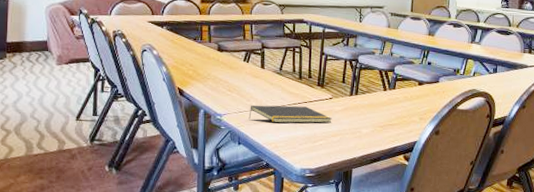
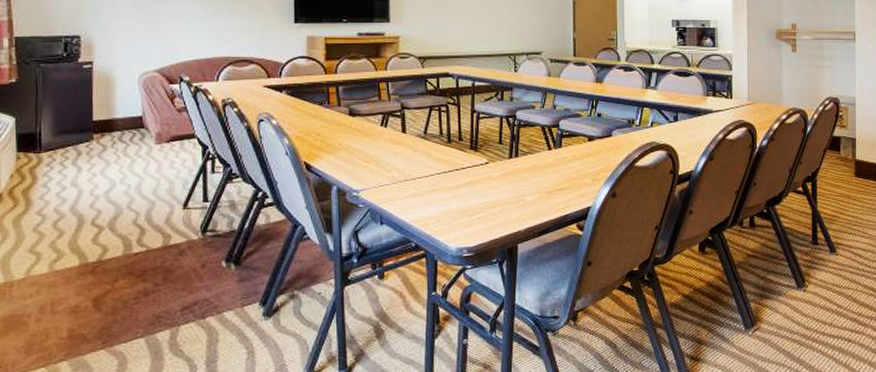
notepad: present [248,105,332,124] -> none [391,174,490,196]

